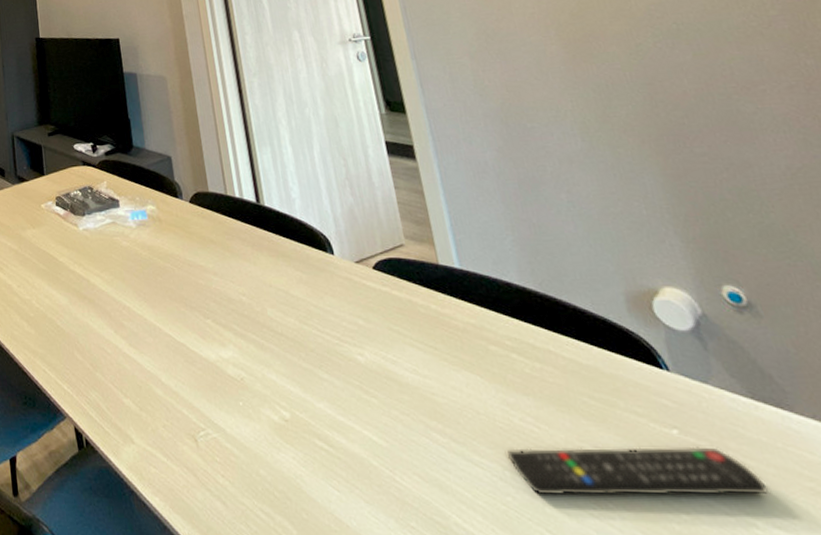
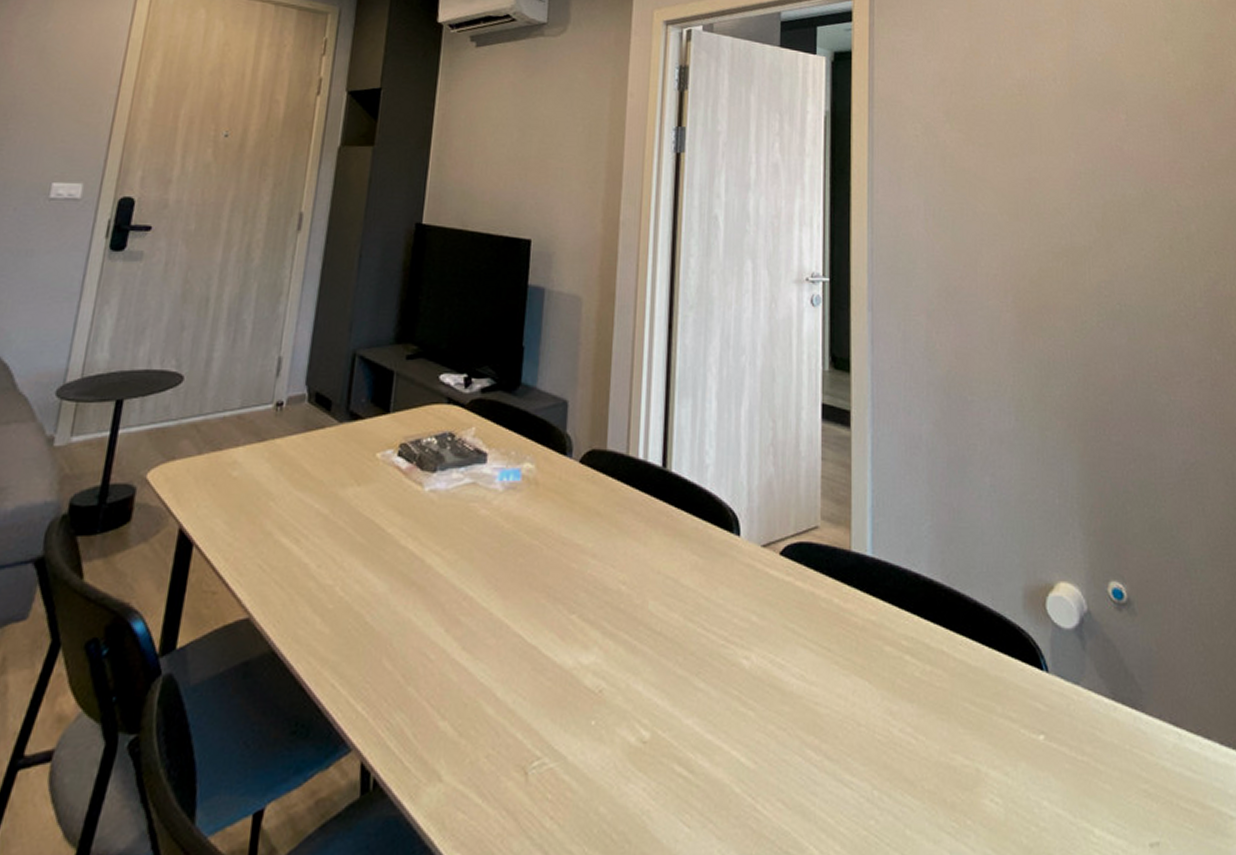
remote control: present [507,446,769,496] -> none [879,752,1109,815]

